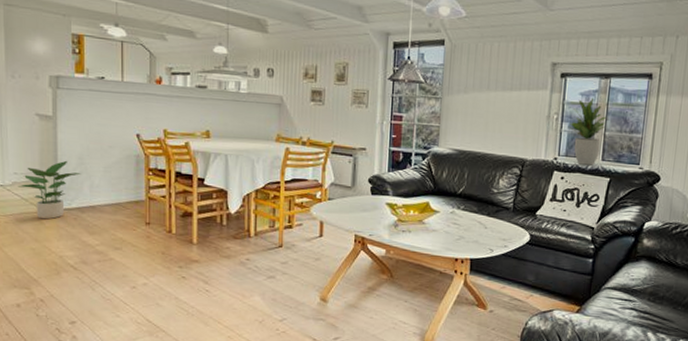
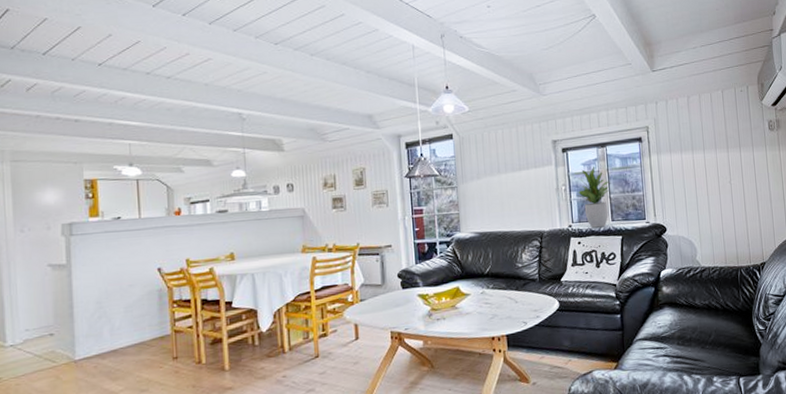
potted plant: present [17,160,81,220] -> none [29,307,100,374]

